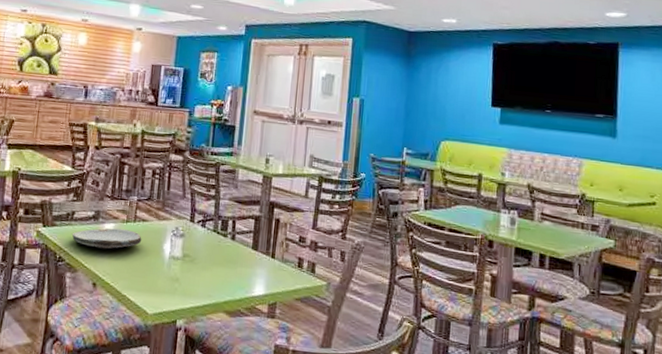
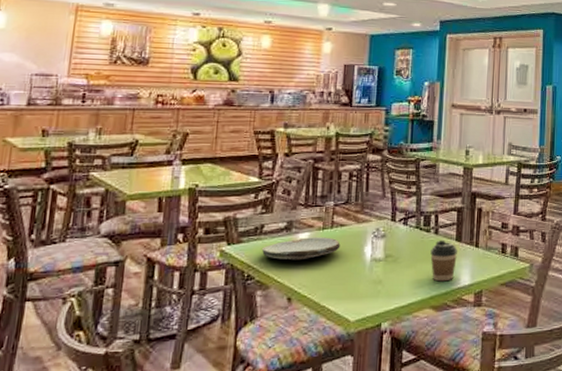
coffee cup: none [226,246,253,289] -> present [430,240,457,282]

